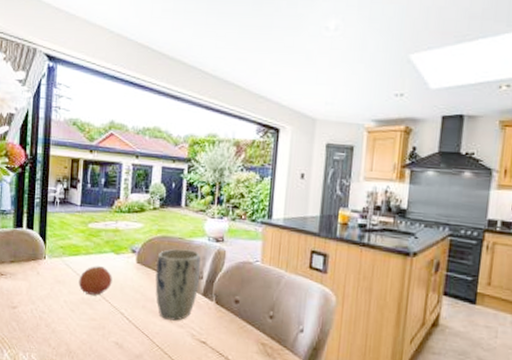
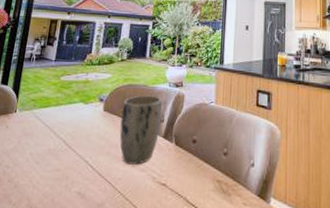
fruit: present [78,266,112,295] -> none [46,116,80,145]

